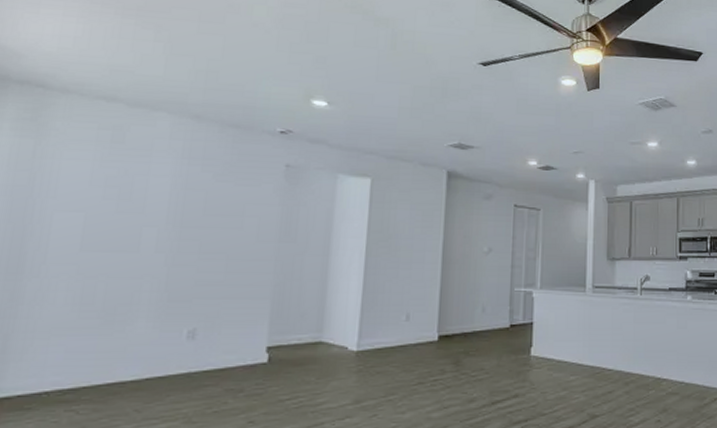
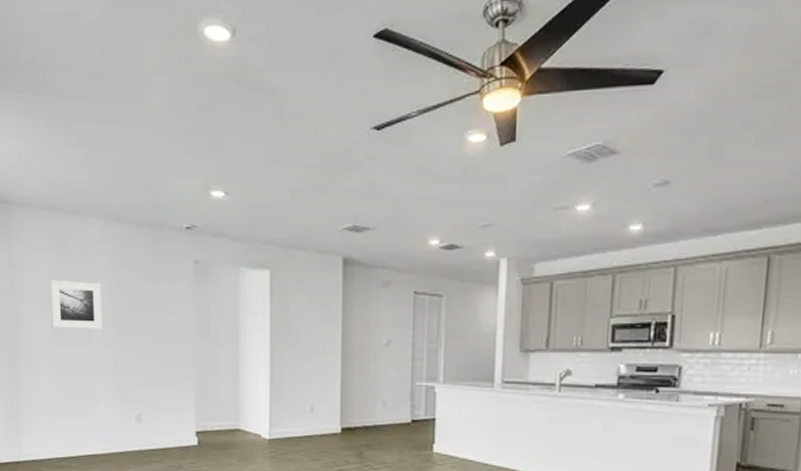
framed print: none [84,174,163,232] -> present [50,279,102,329]

